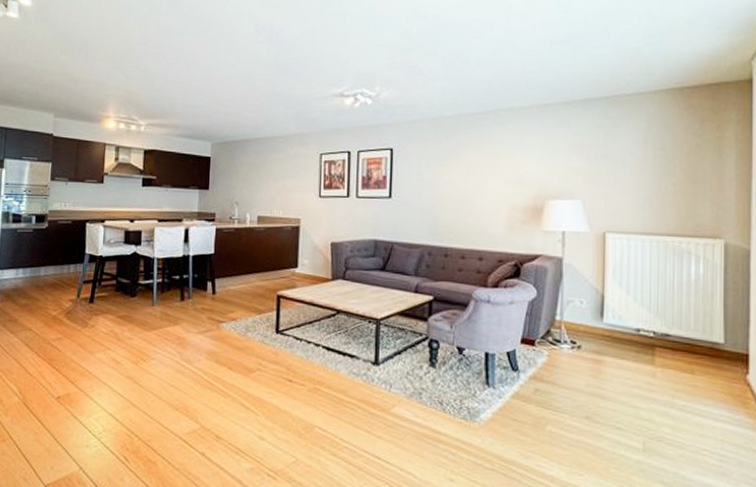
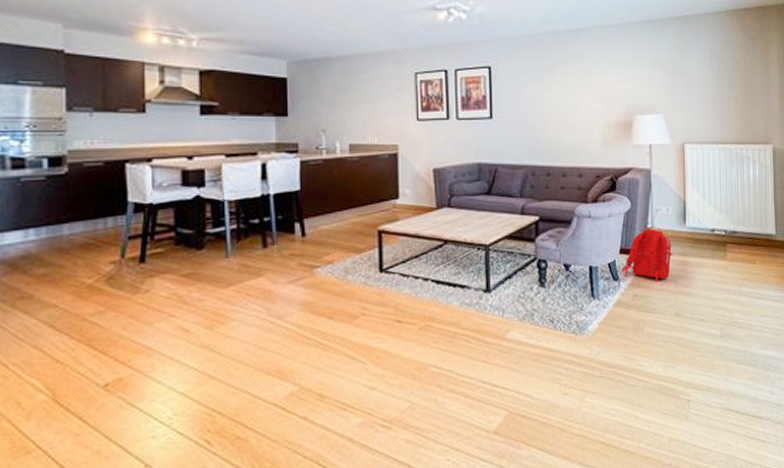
backpack: none [523,318,585,380] -> present [622,226,673,283]

